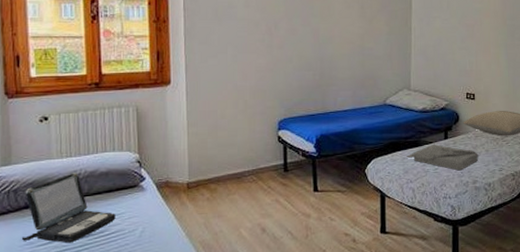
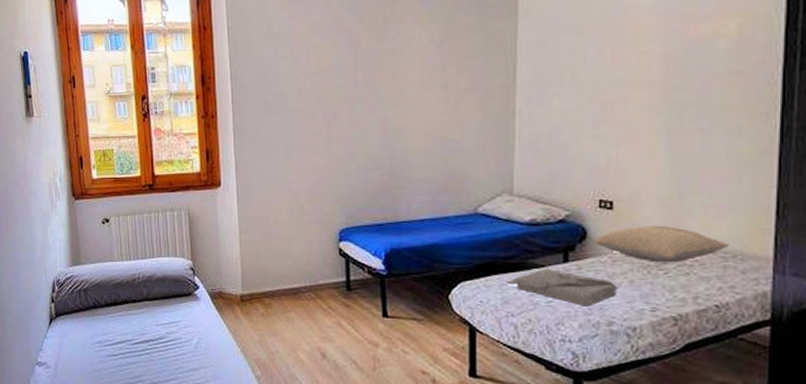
laptop: present [21,173,116,243] -> none [92,276,172,346]

